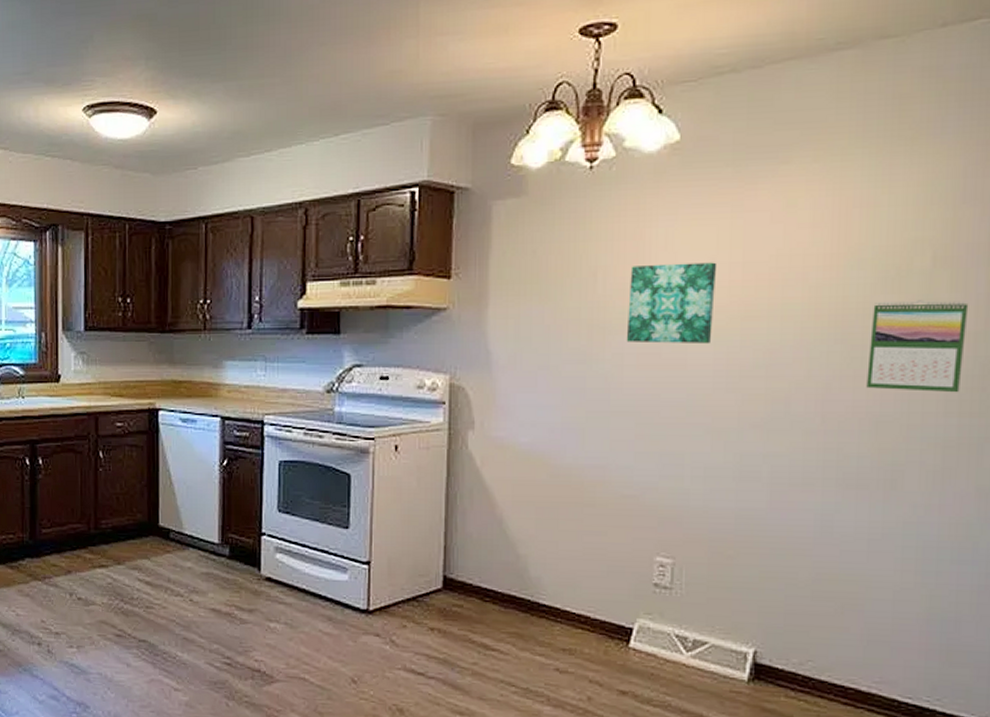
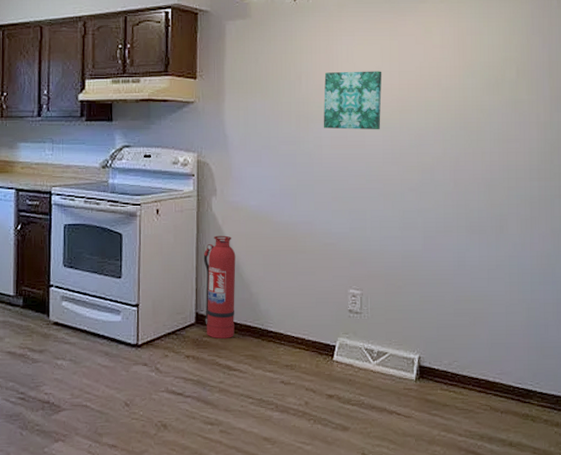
fire extinguisher: none [455,480,498,610] -> present [203,235,236,338]
calendar: present [866,300,969,393] -> none [481,100,540,164]

